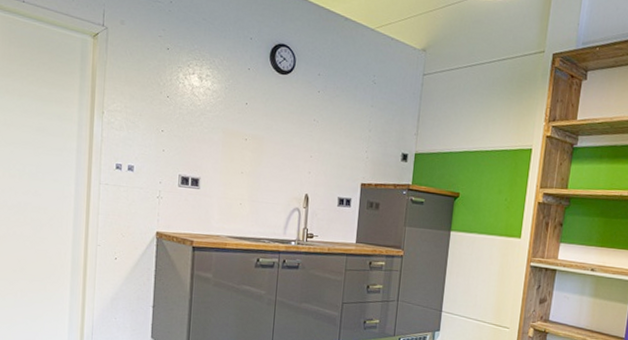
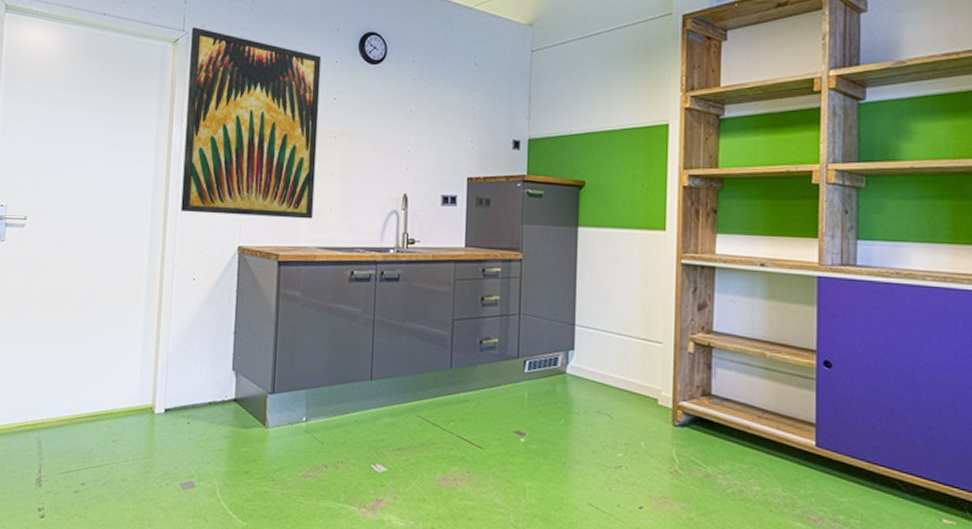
wall art: none [103,23,235,212] -> present [181,27,322,219]

